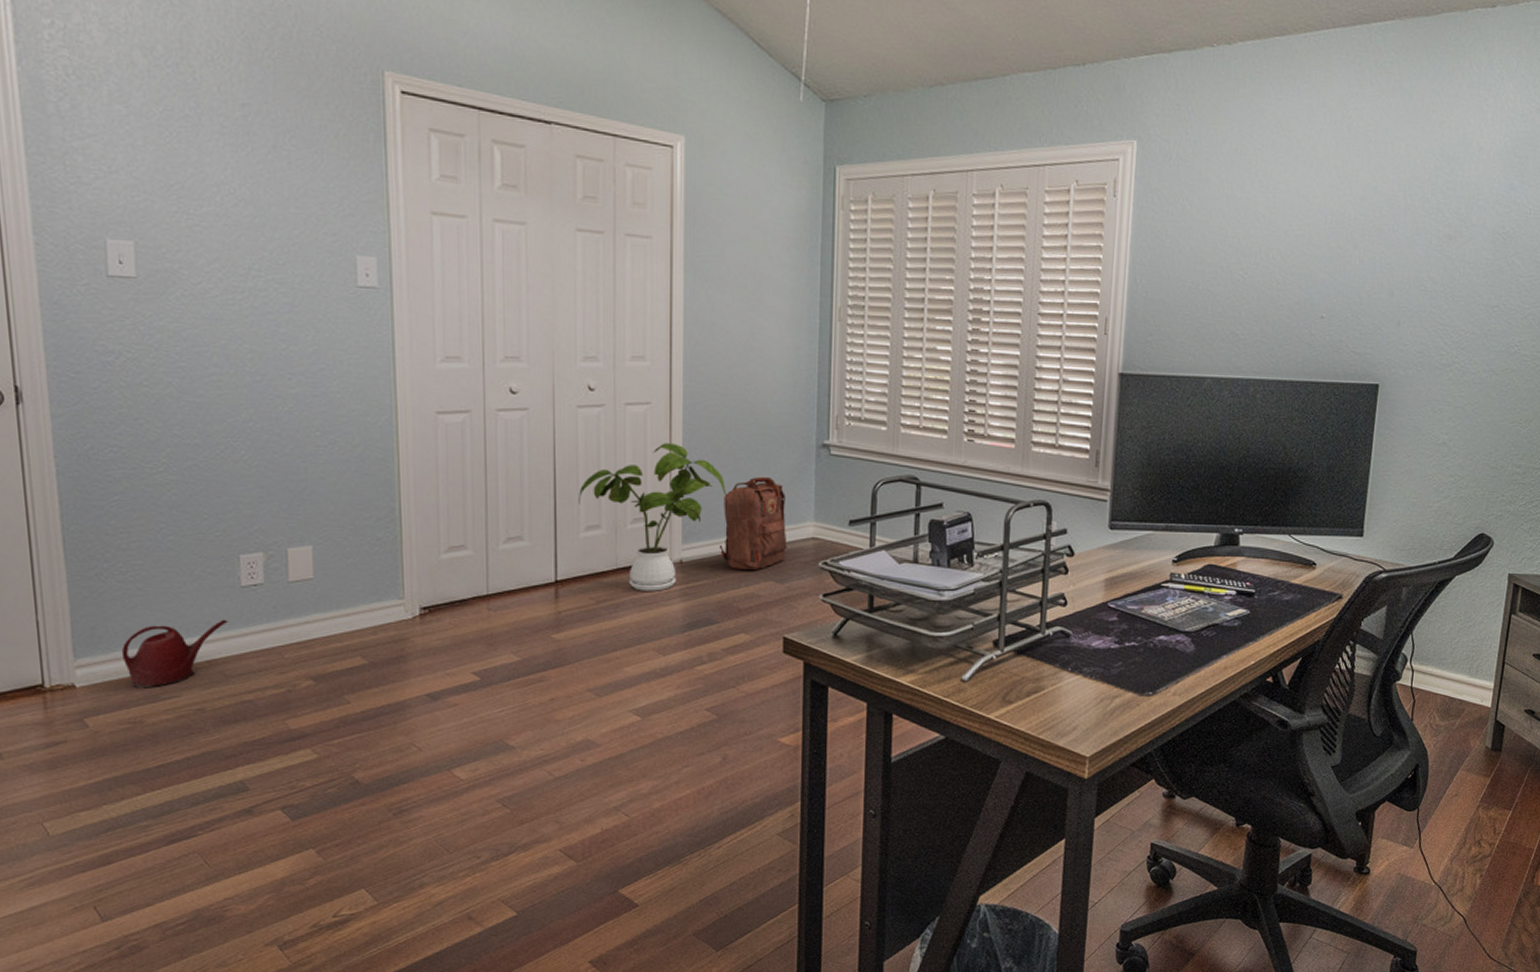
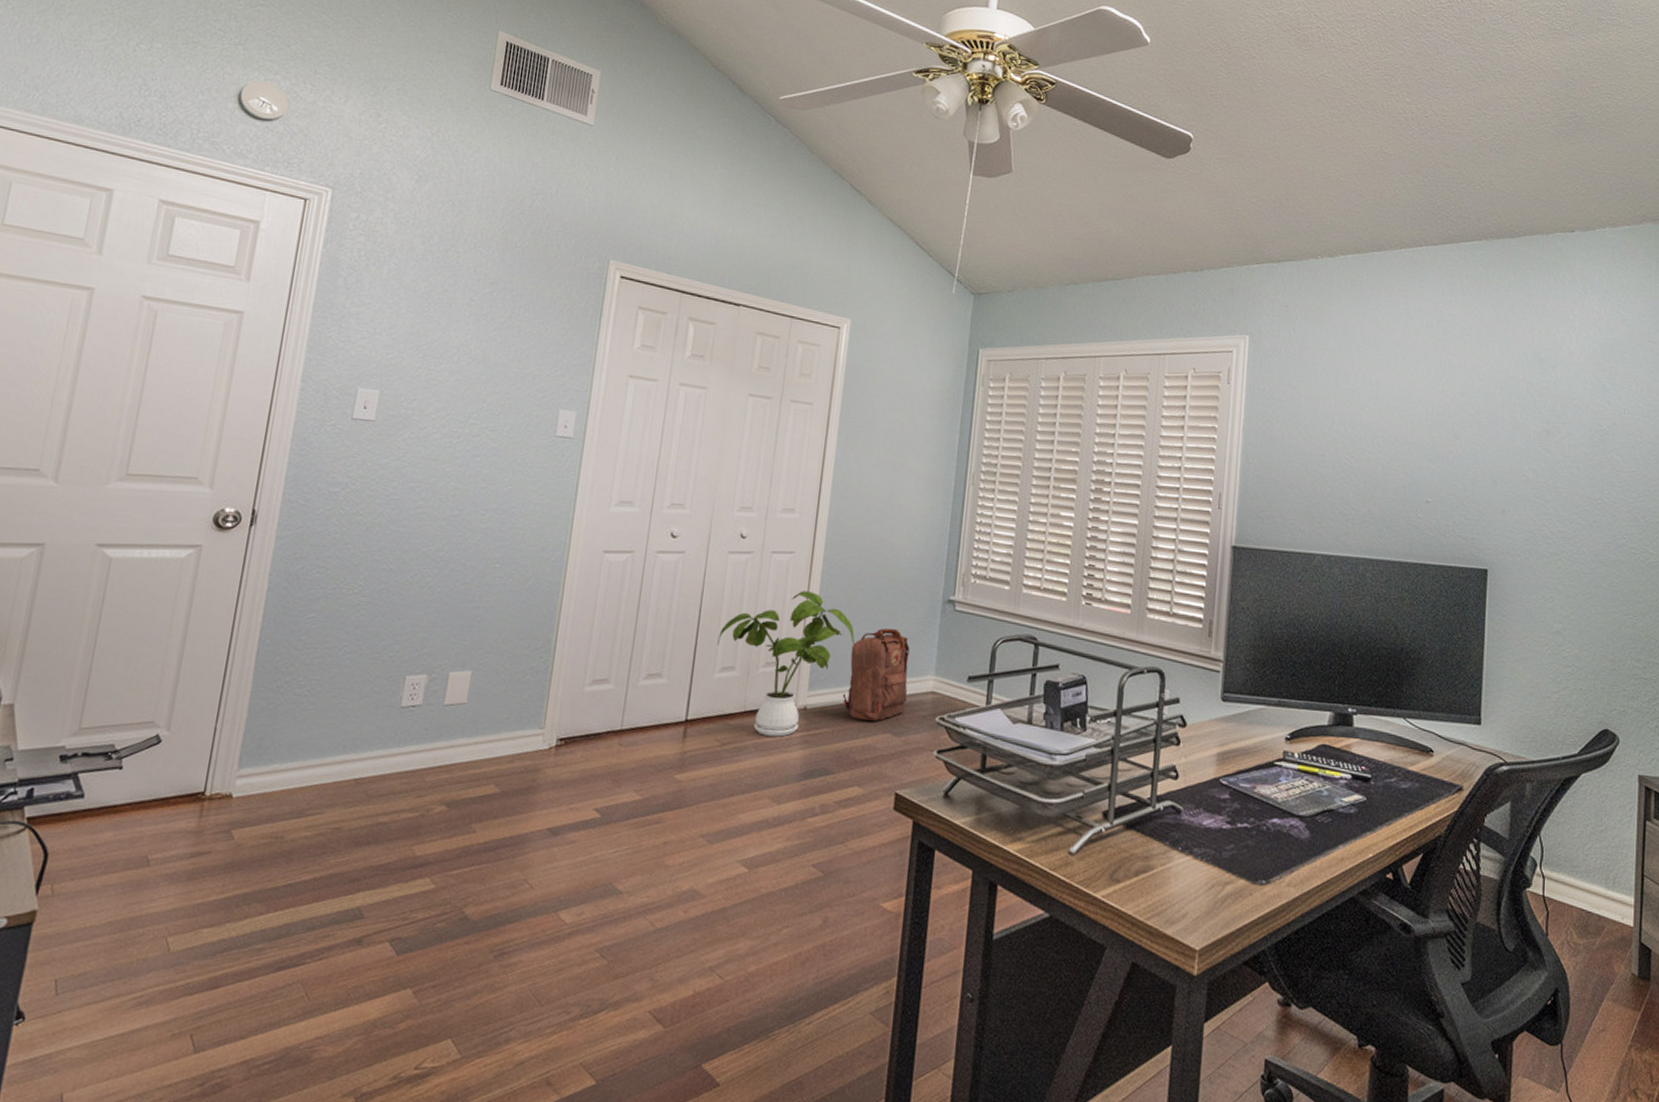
watering can: present [121,619,229,689] -> none [280,738,383,803]

